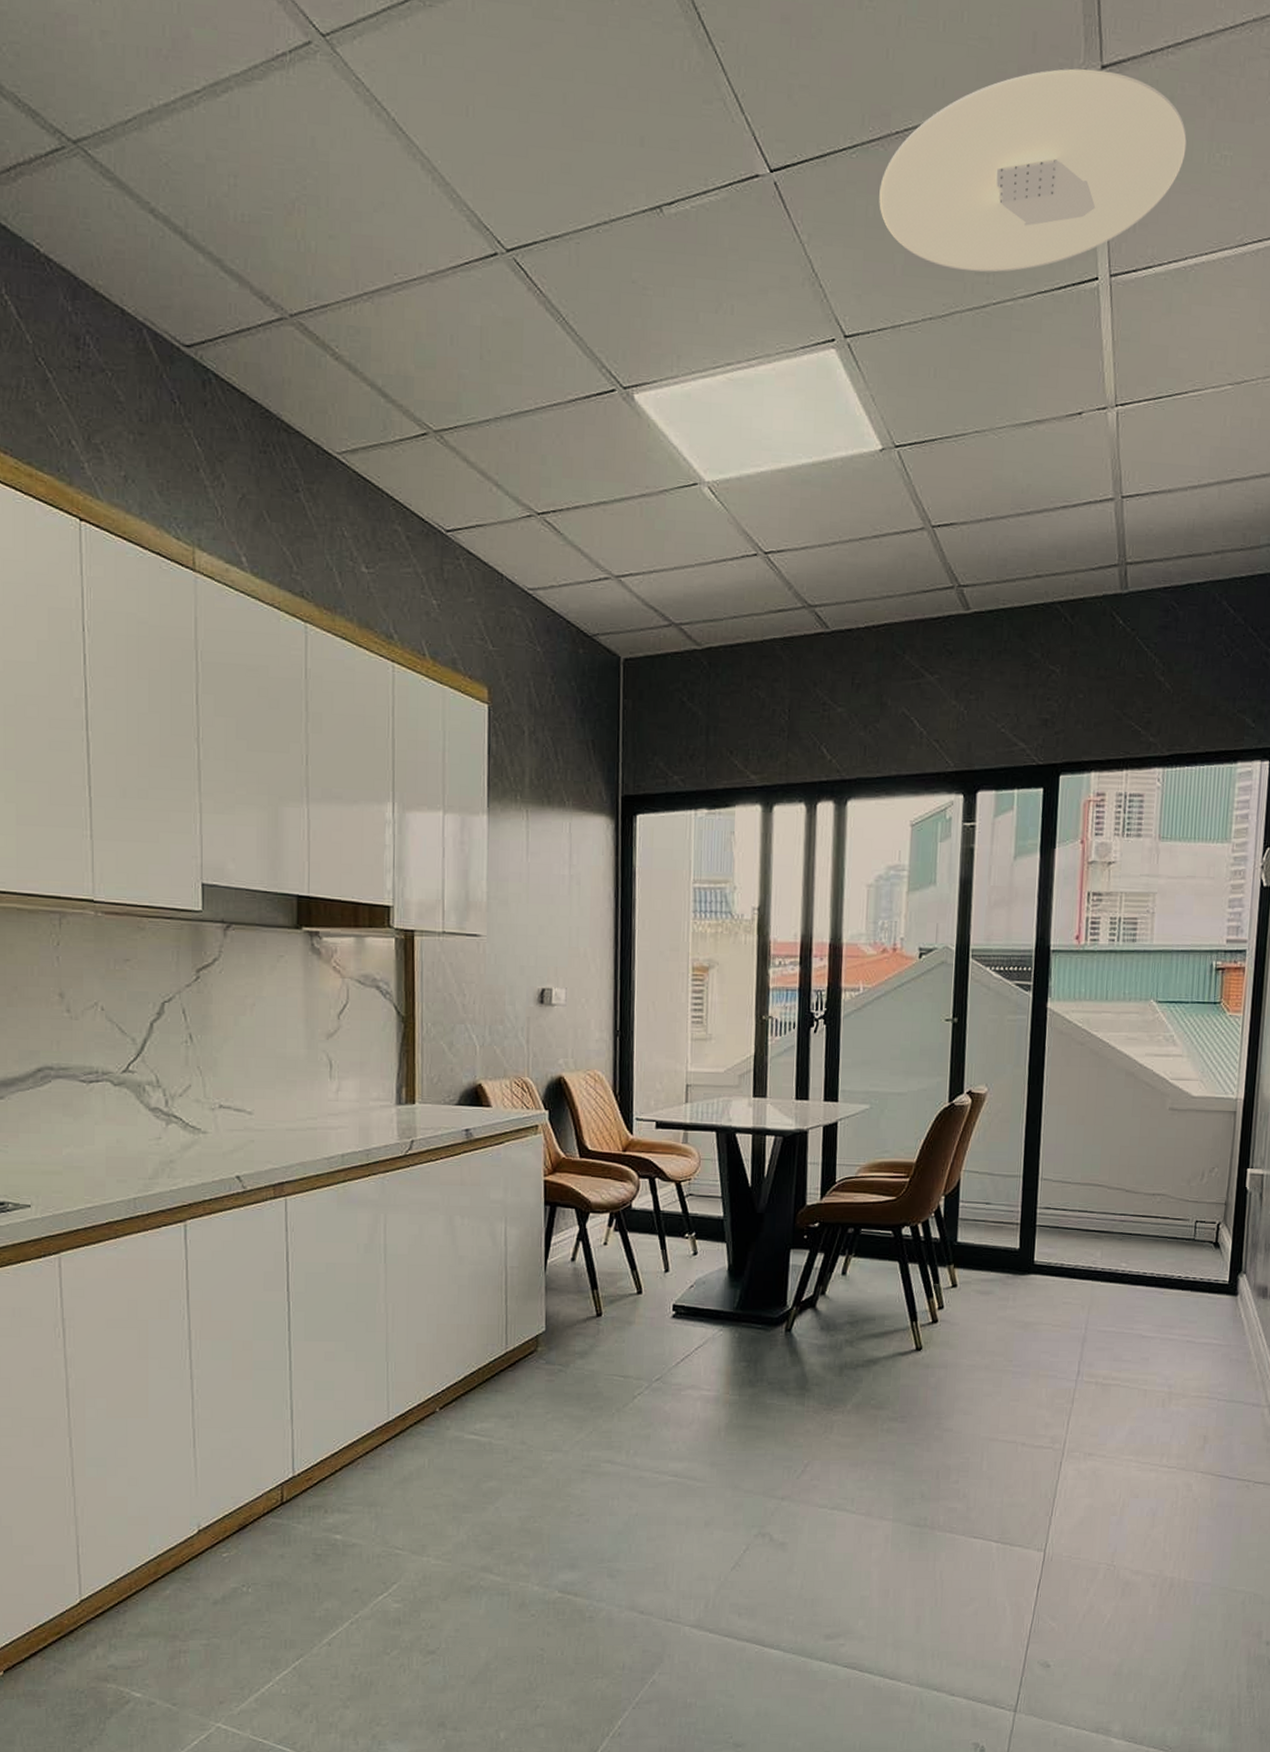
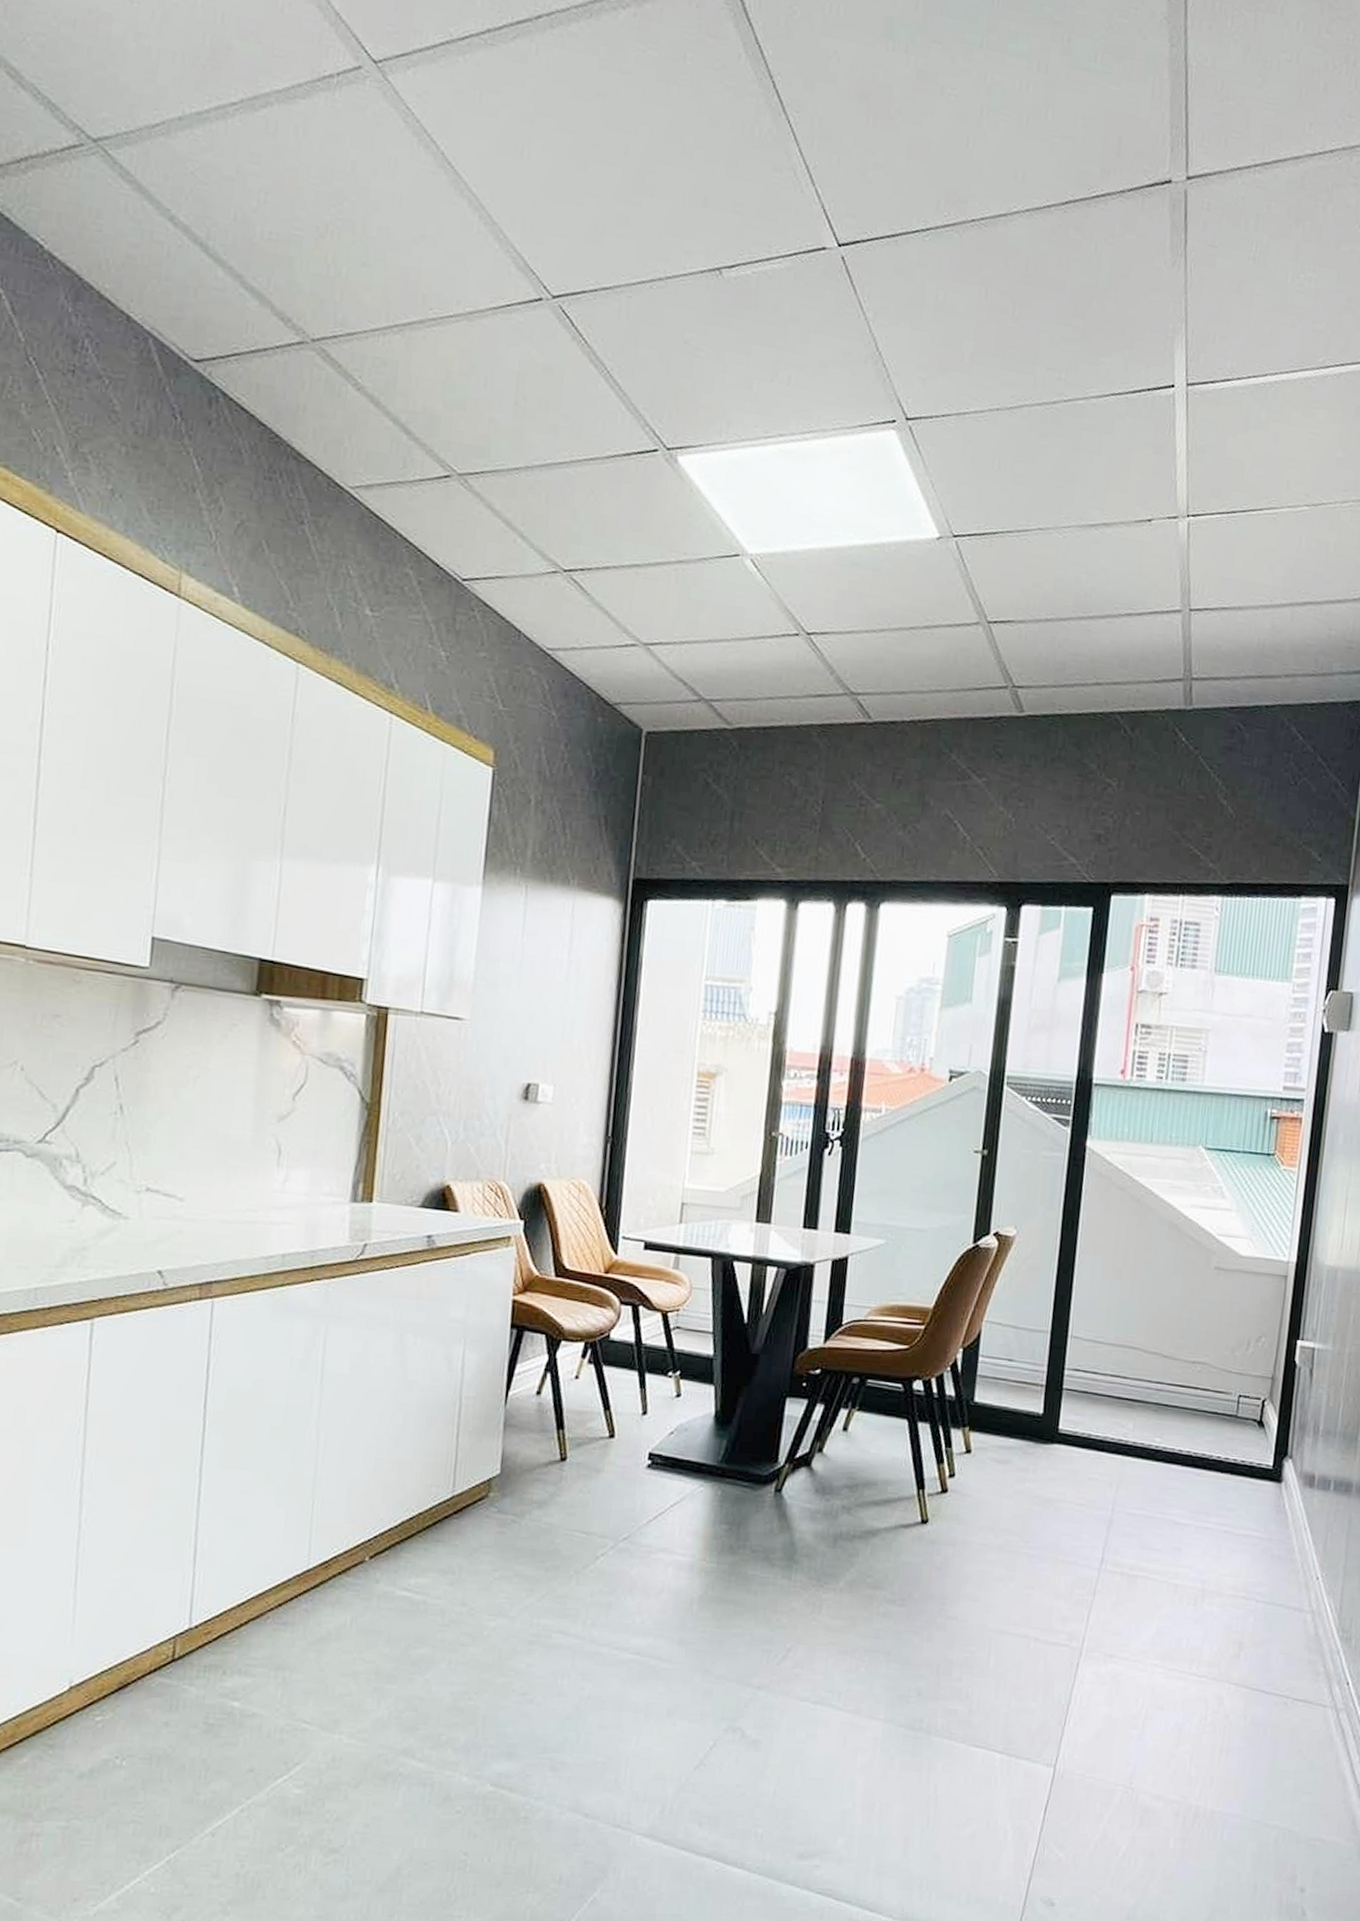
ceiling light: present [879,68,1187,272] -> none [950,175,1271,370]

